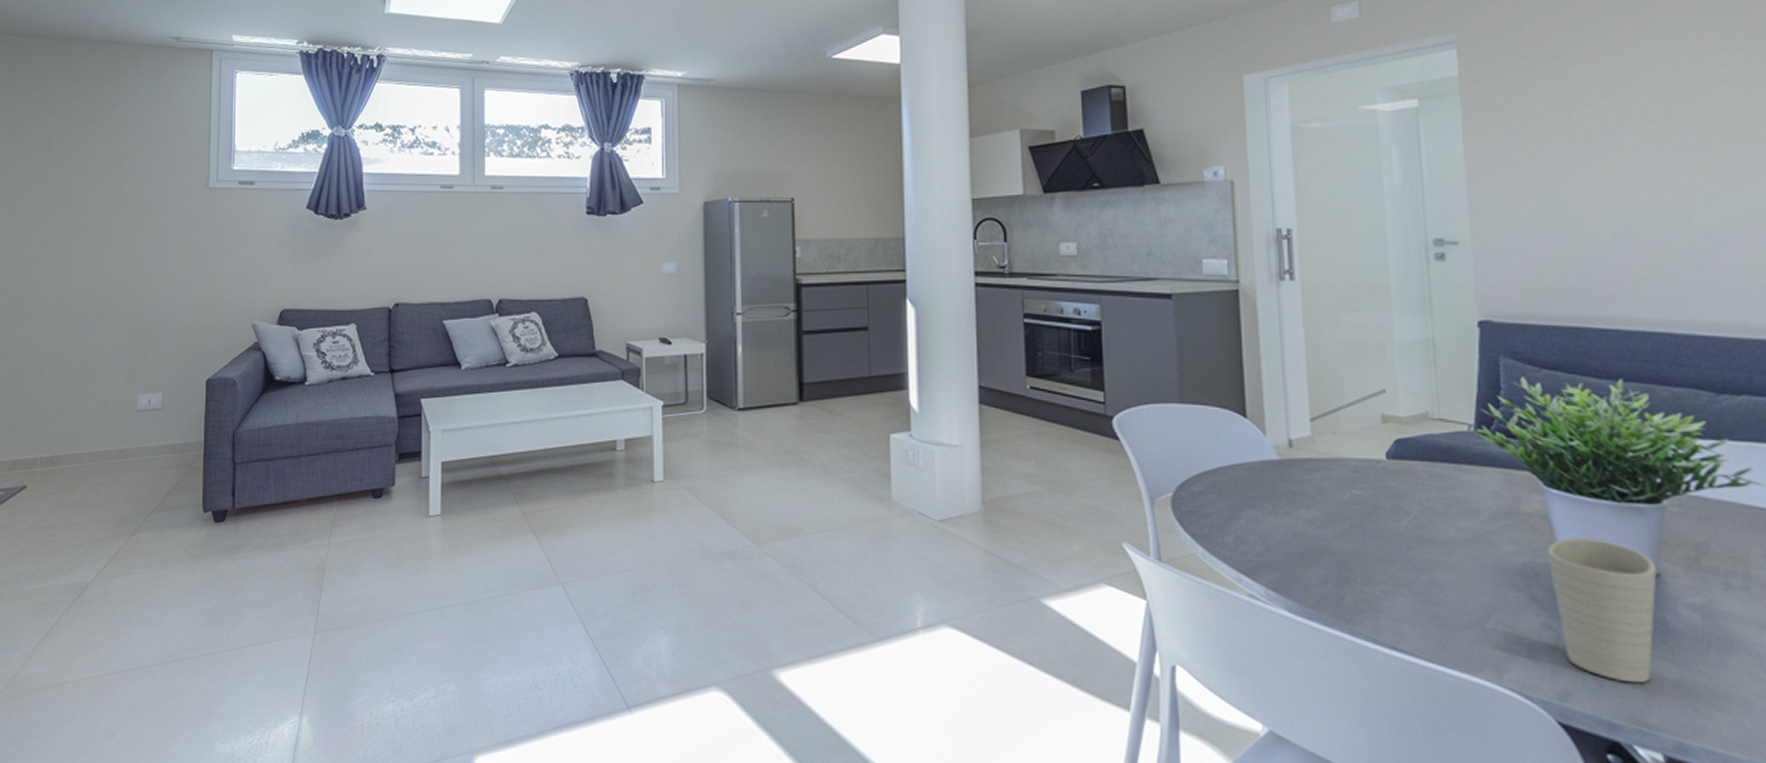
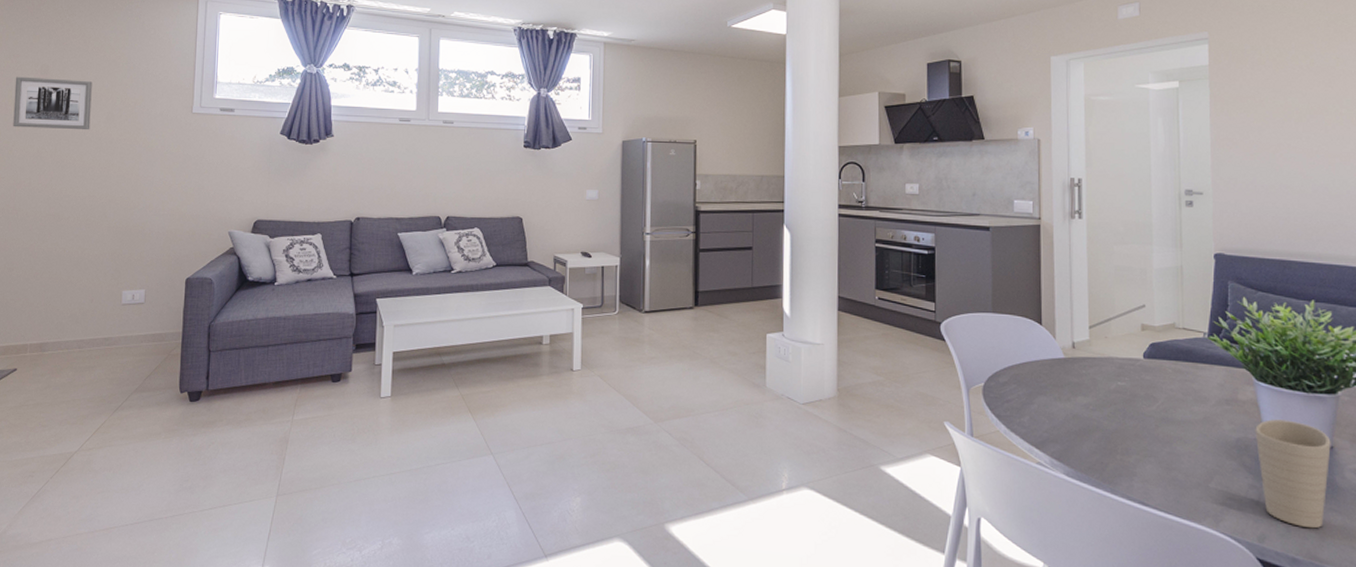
wall art: none [16,154,99,212] -> present [13,76,92,130]

